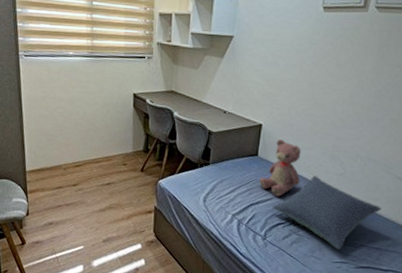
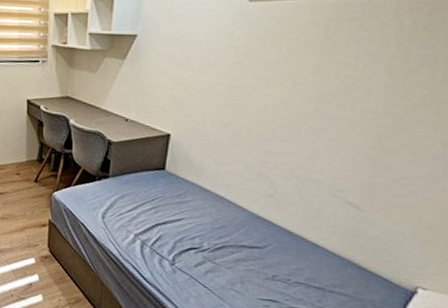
teddy bear: present [259,140,301,197] -> none [167,152,219,218]
pillow: present [272,176,382,250] -> none [182,195,325,286]

